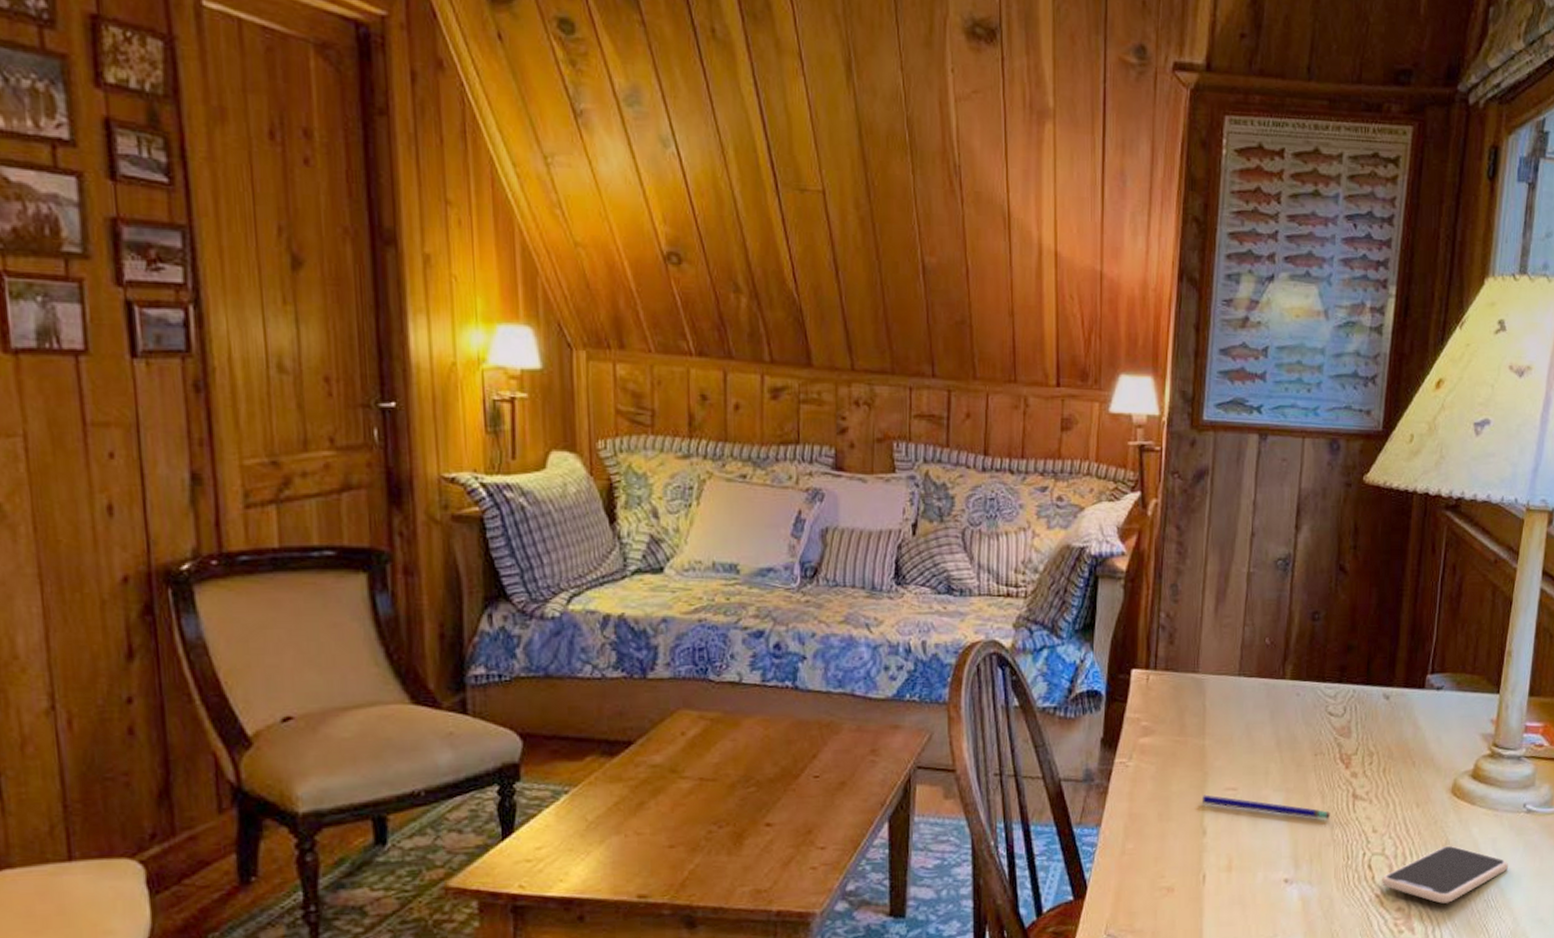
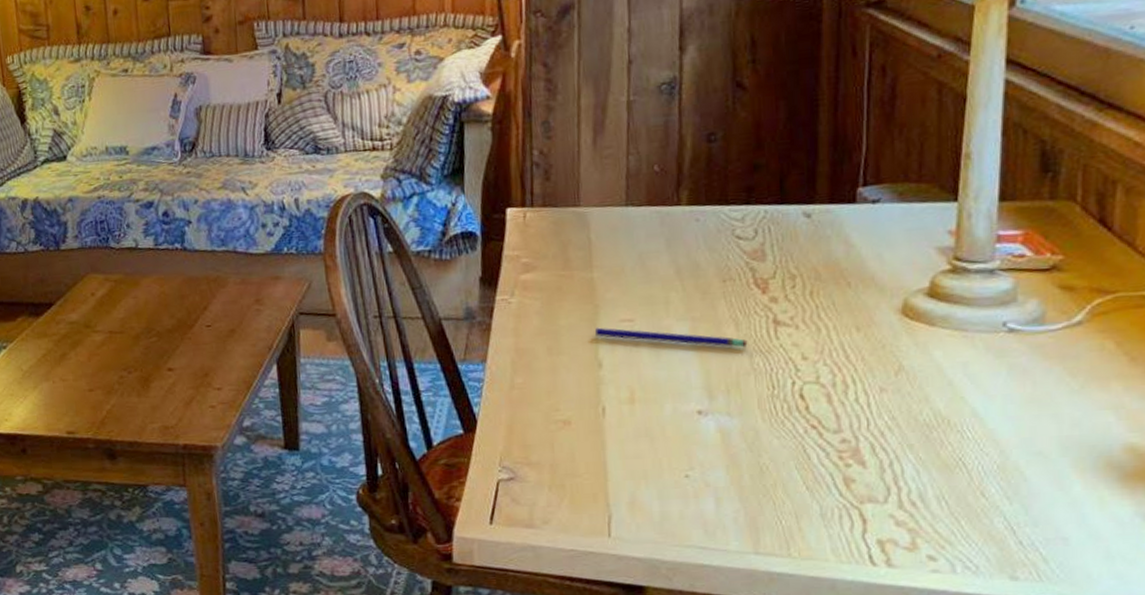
smartphone: present [1381,846,1508,904] -> none [817,372,987,435]

